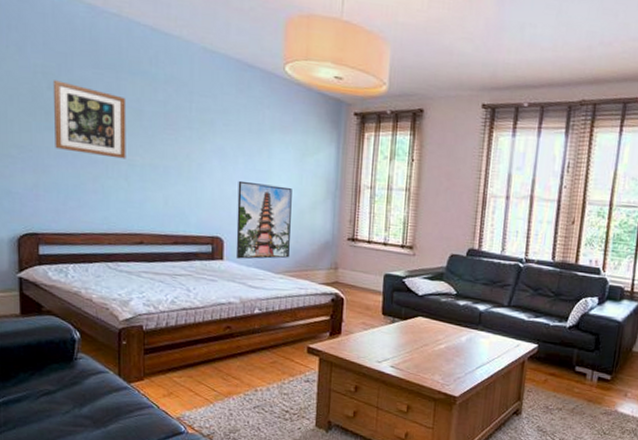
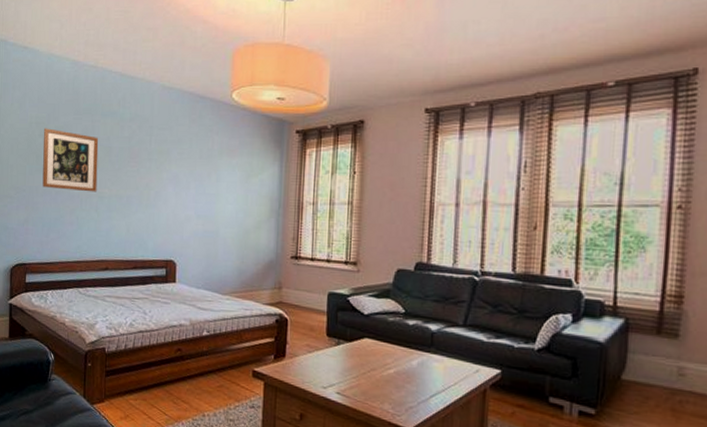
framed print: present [235,180,292,259] -> none [187,205,238,281]

